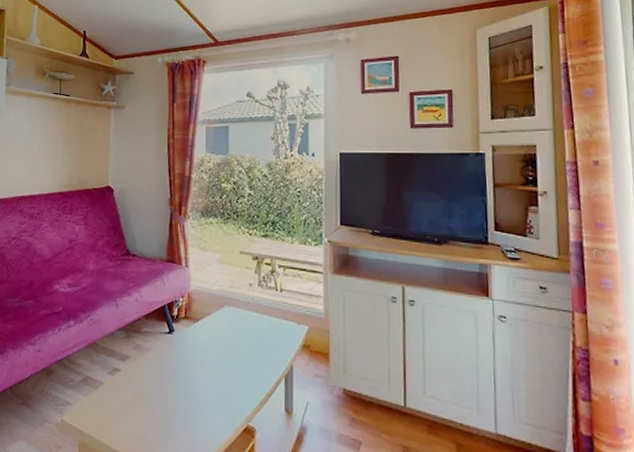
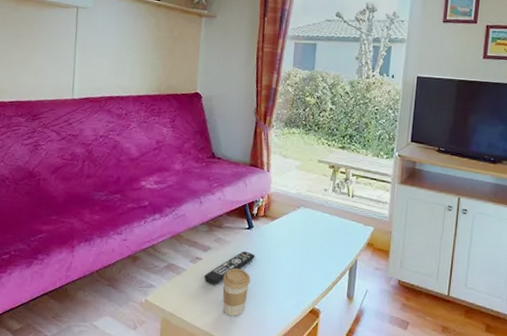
remote control: none [123,359,178,401] -> present [204,251,256,285]
coffee cup: none [143,379,175,438] -> present [222,268,251,316]

